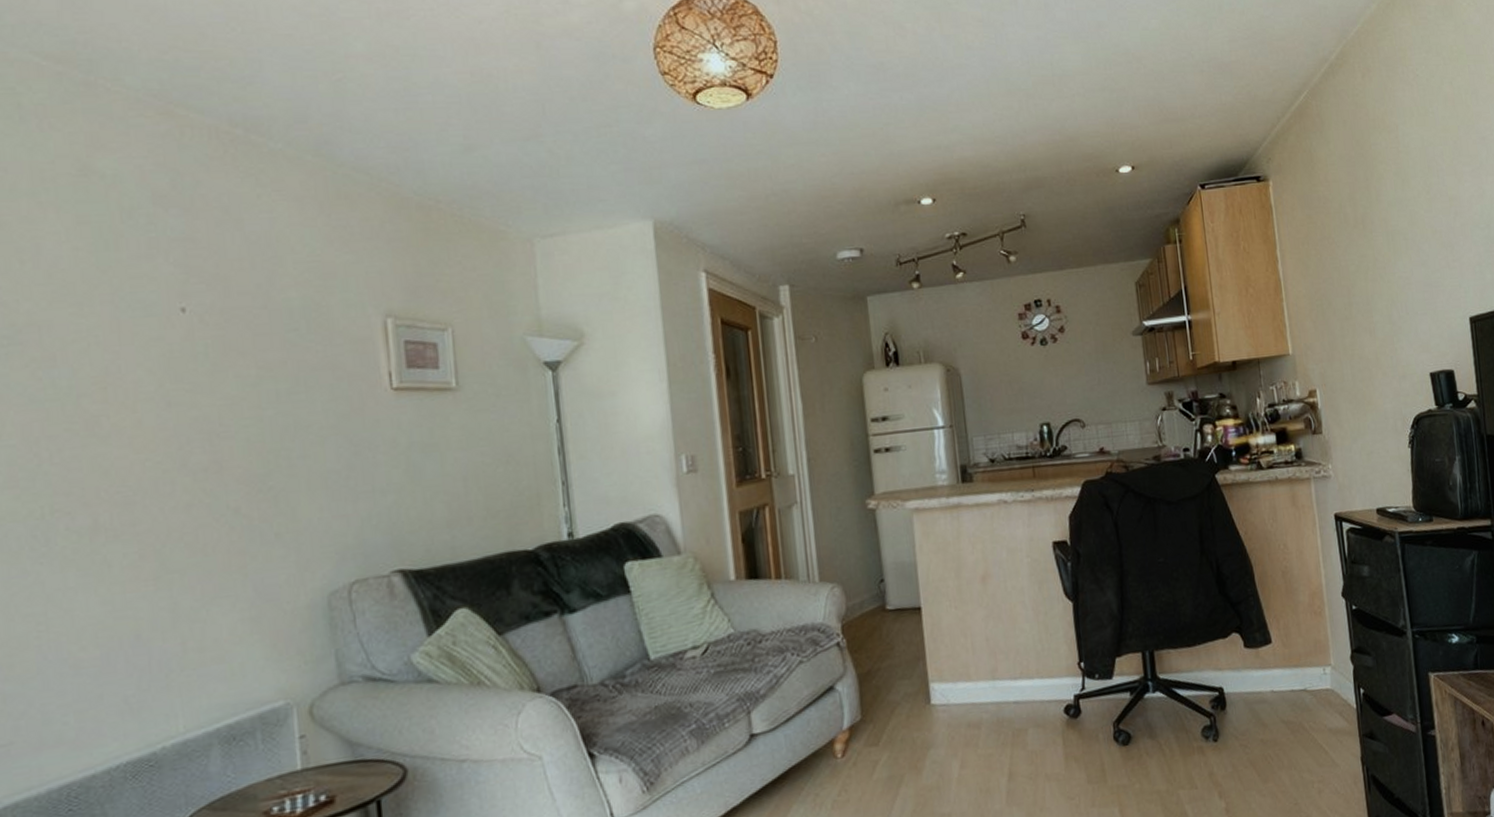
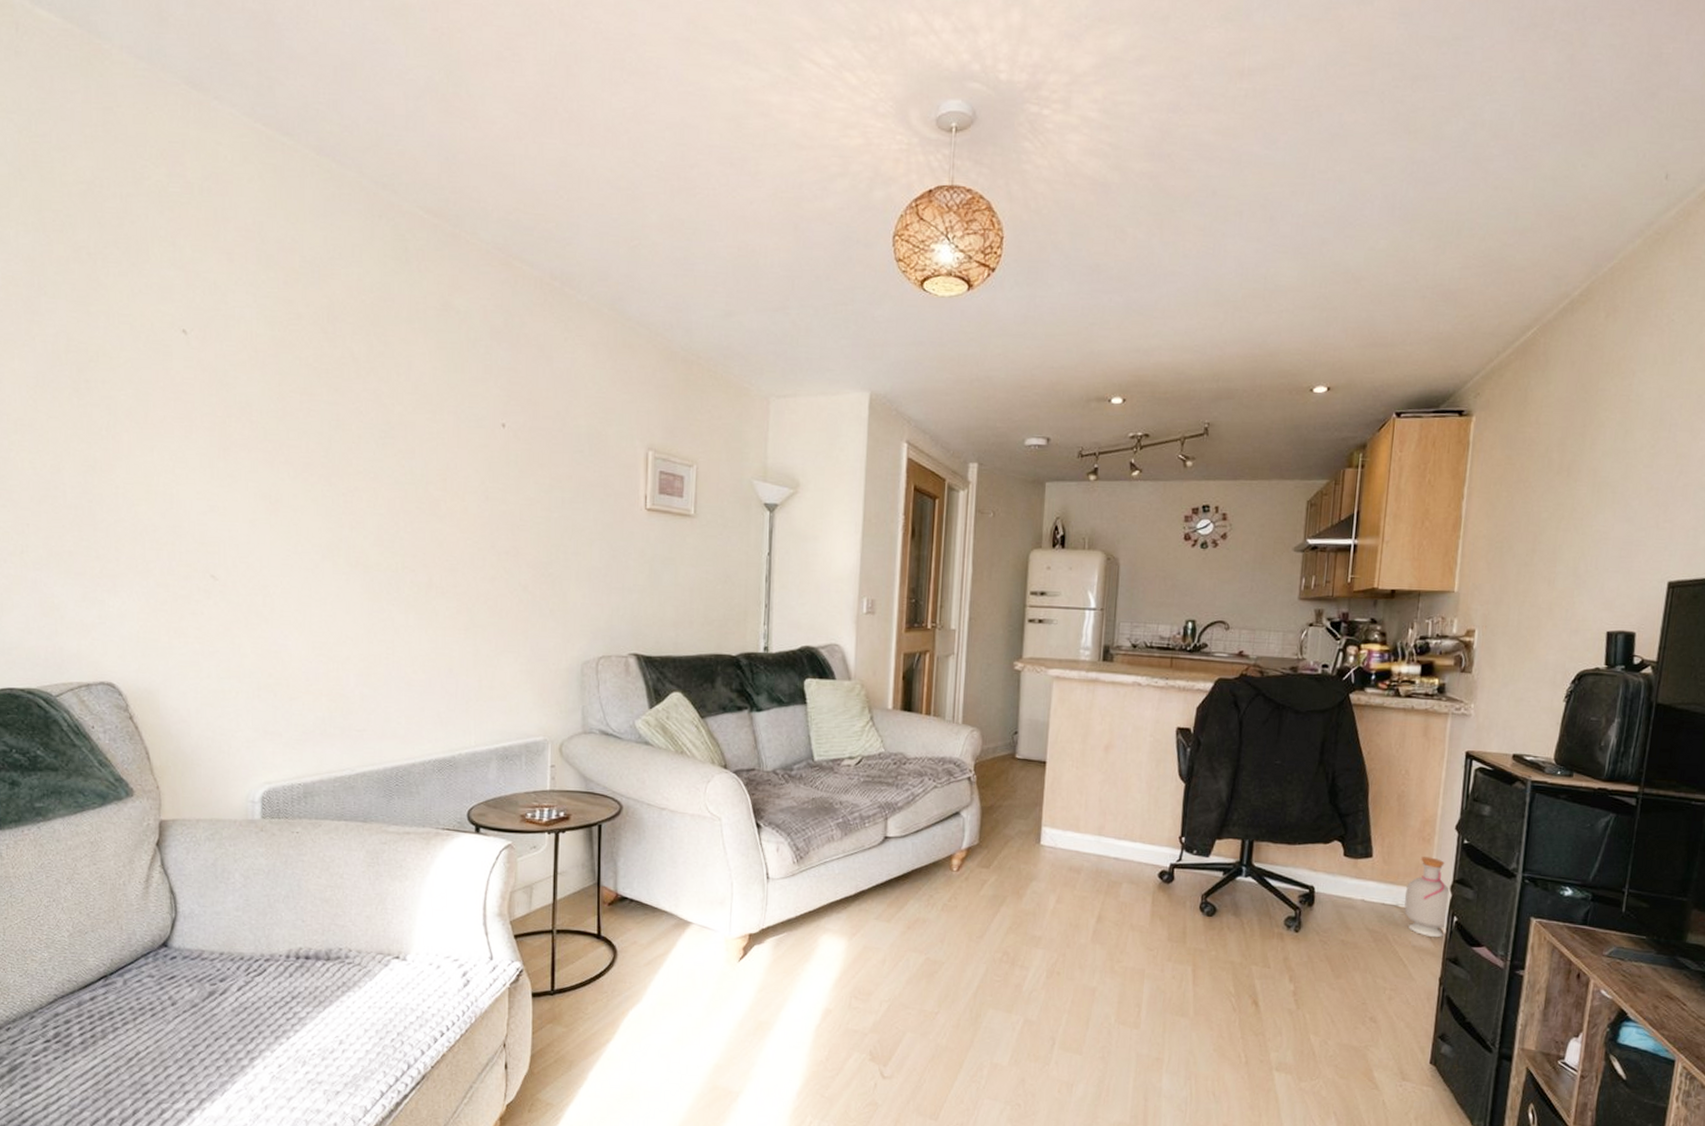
bottle: none [1310,630,1356,716] -> present [1404,857,1451,938]

